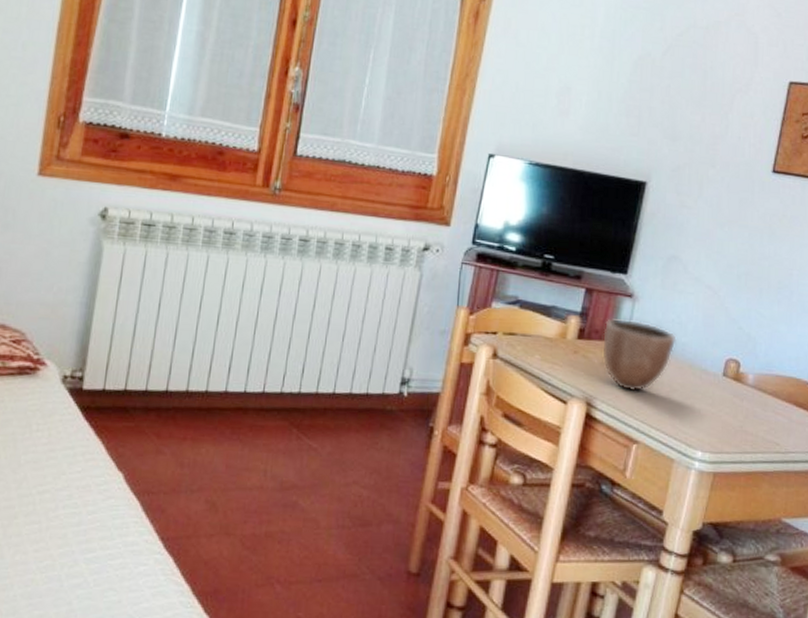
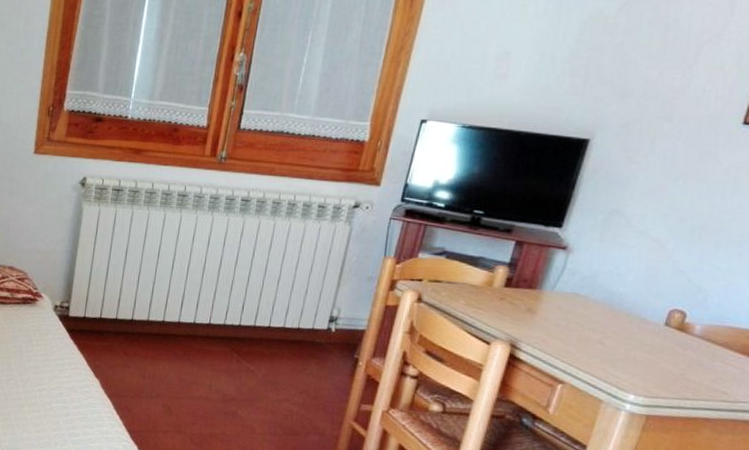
decorative bowl: present [601,317,677,392] -> none [529,268,614,337]

